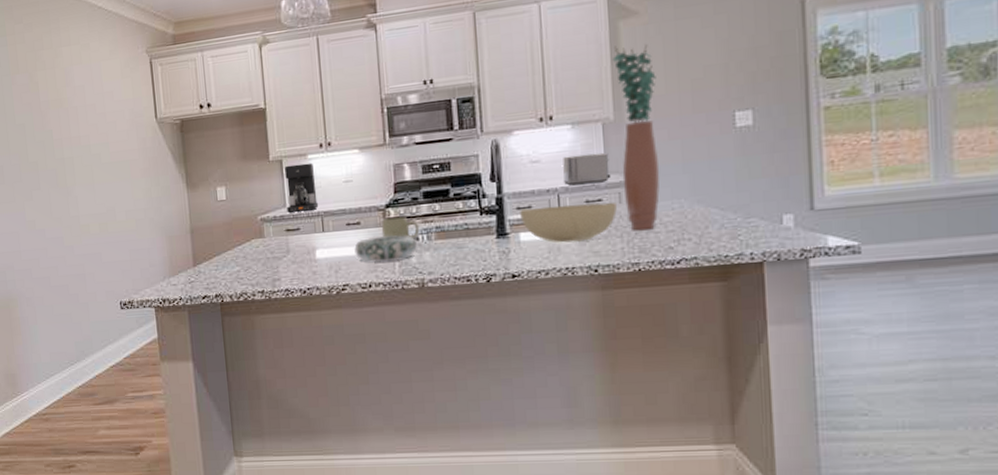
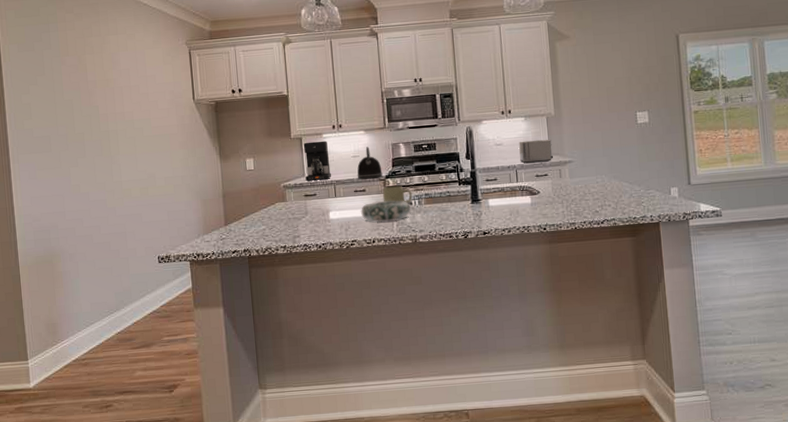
kettle: none [349,169,382,210] -> present [357,147,383,180]
bowl: present [520,202,617,243] -> none [488,176,558,208]
vase: present [612,44,660,231] -> none [552,60,588,199]

